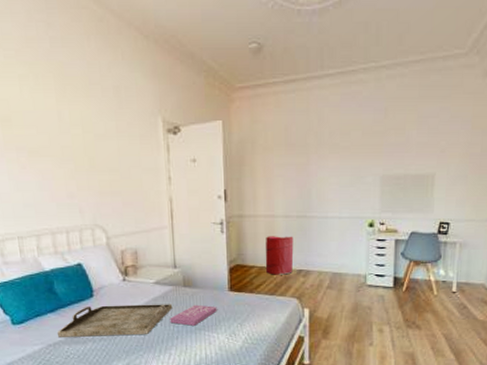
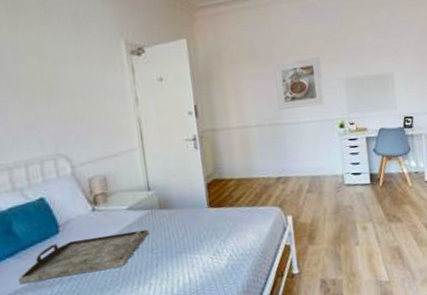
book: present [170,304,217,326] -> none [147,225,198,251]
laundry hamper: present [265,236,294,275] -> none [241,144,271,186]
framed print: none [308,150,357,202] -> present [274,56,325,110]

